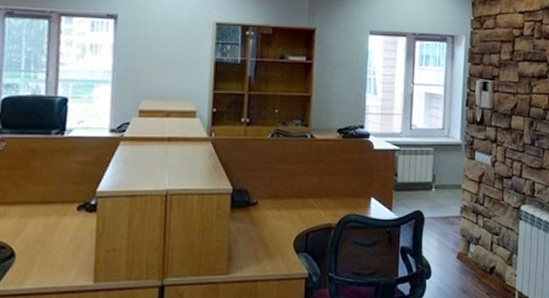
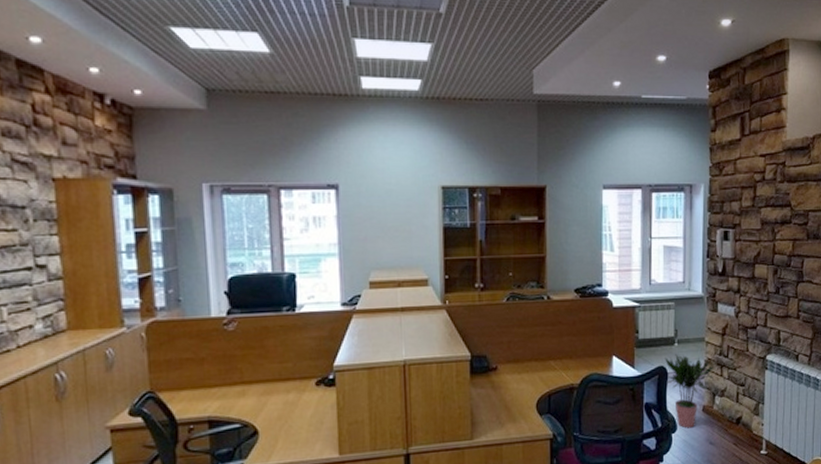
potted plant: none [422,199,469,275] -> present [665,354,713,428]

